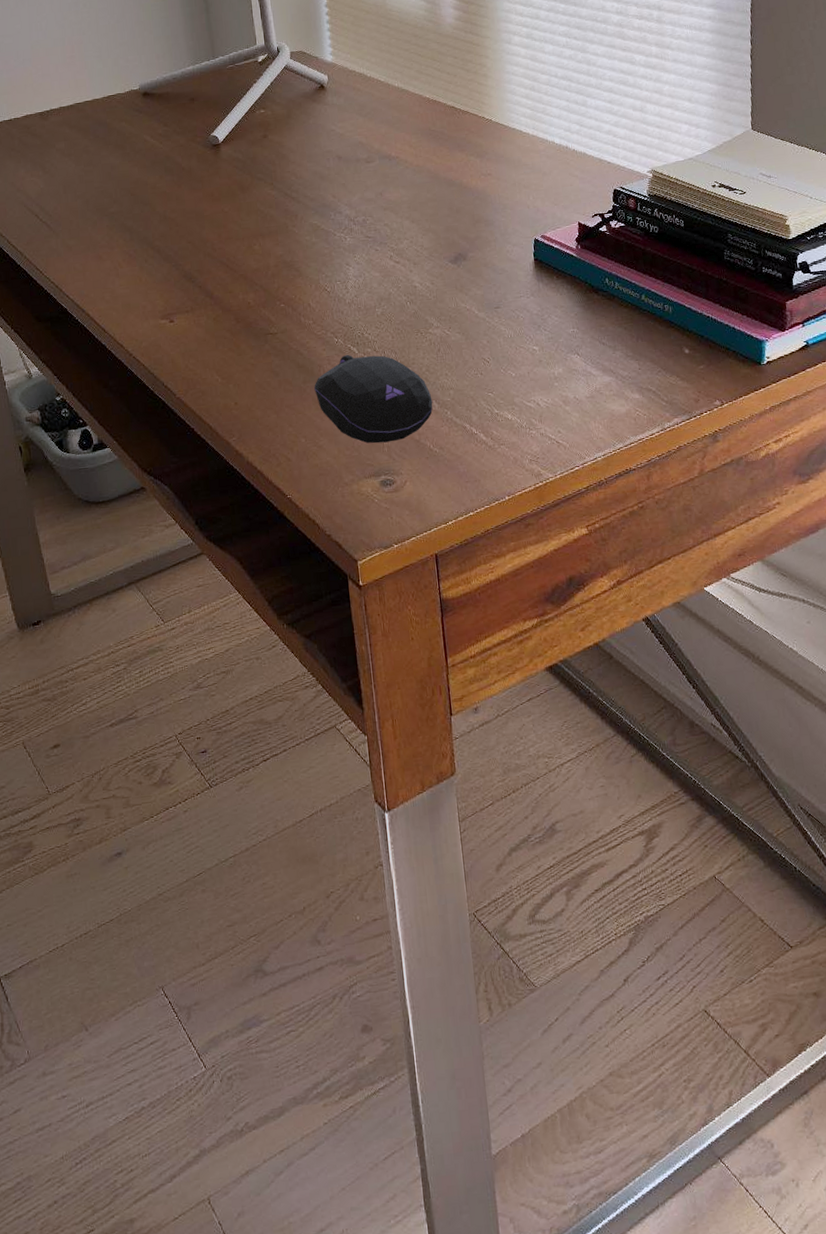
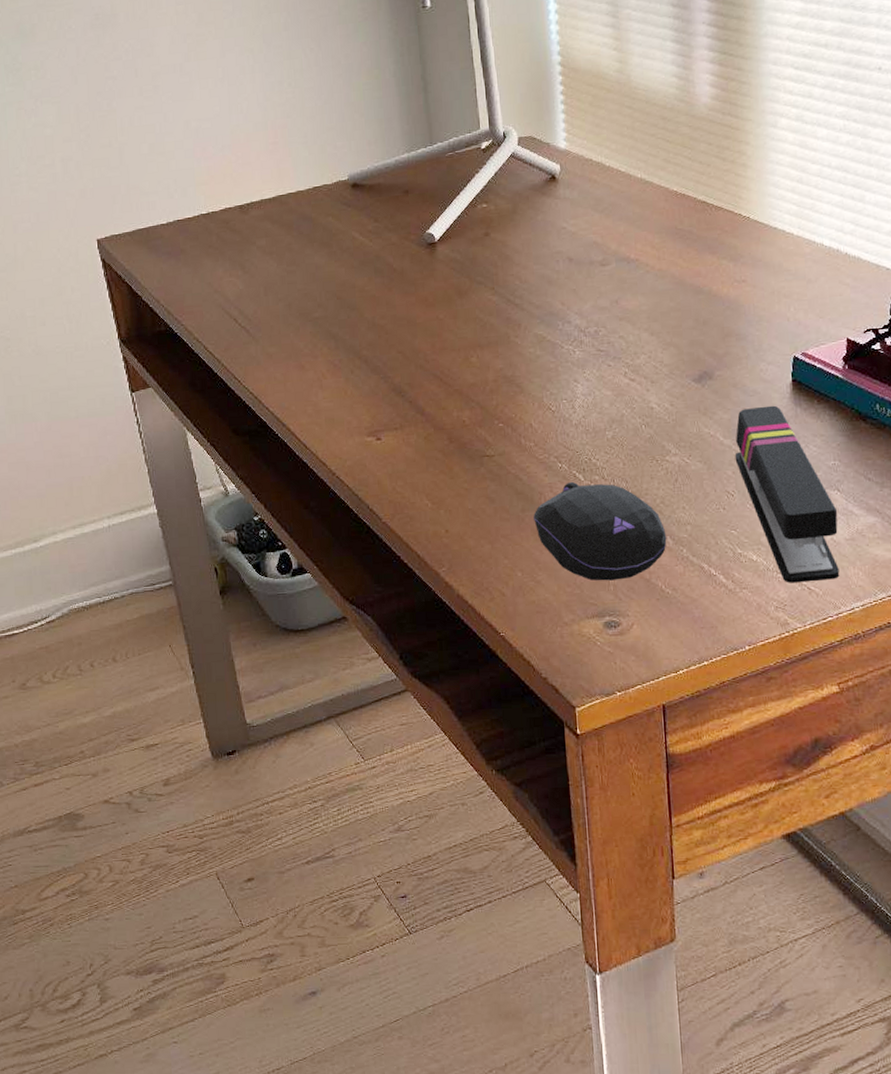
stapler: none [488,281,583,438] -> present [735,405,840,583]

